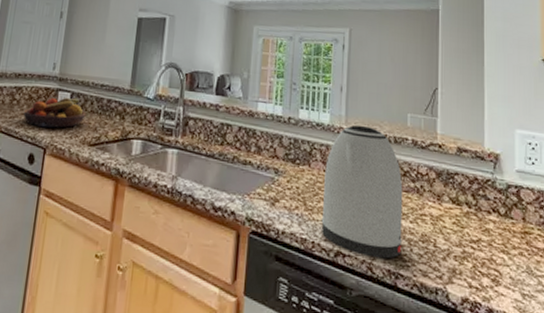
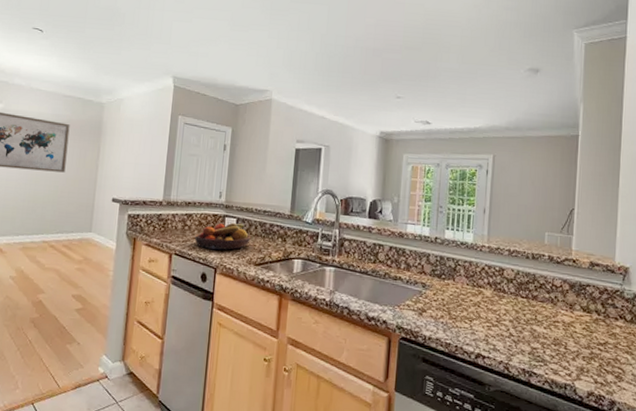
kettle: present [321,125,403,259] -> none [464,243,539,360]

